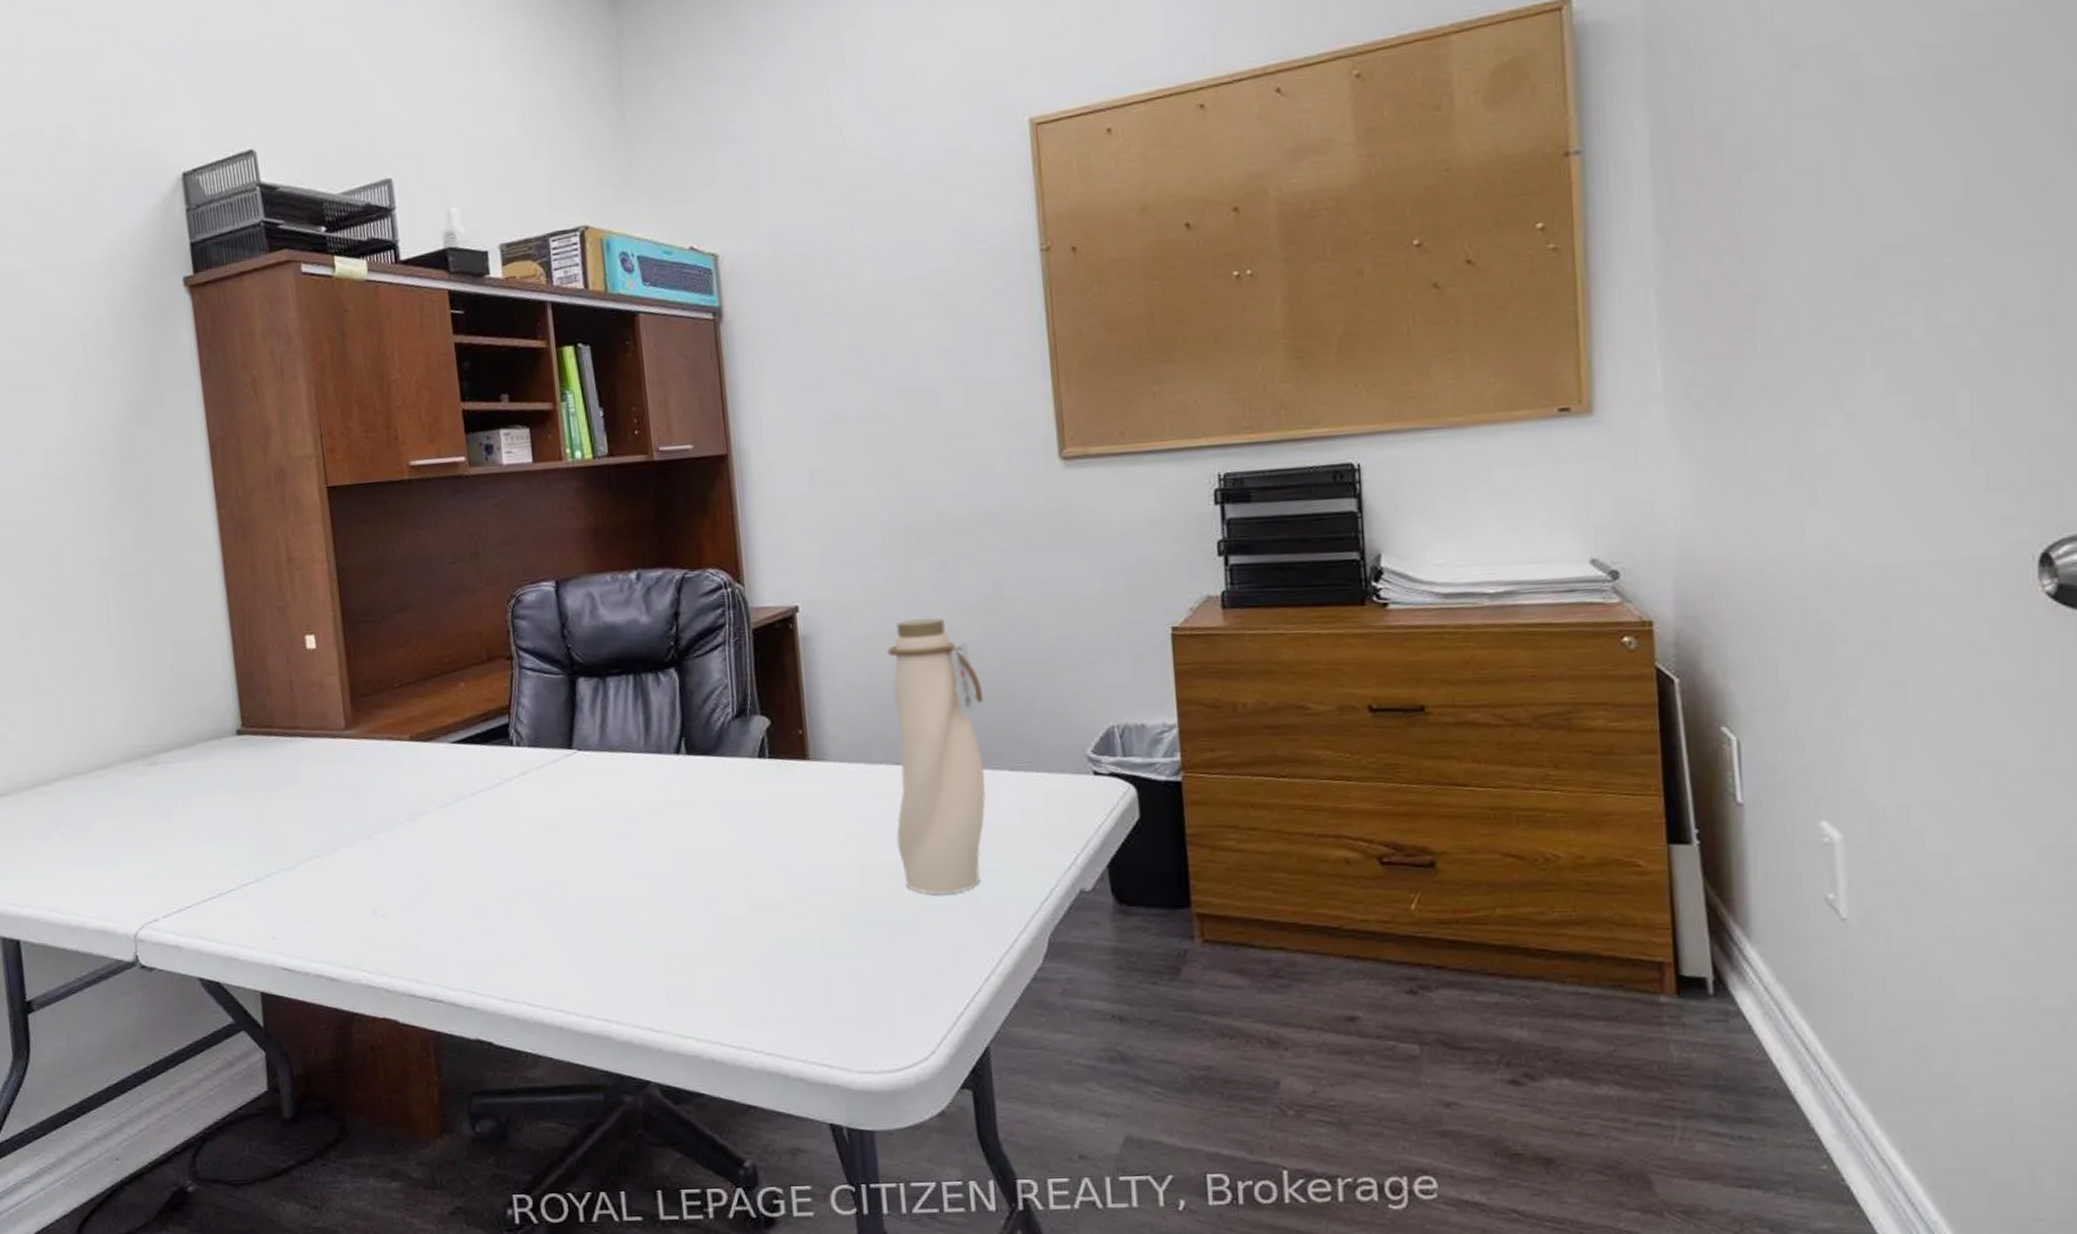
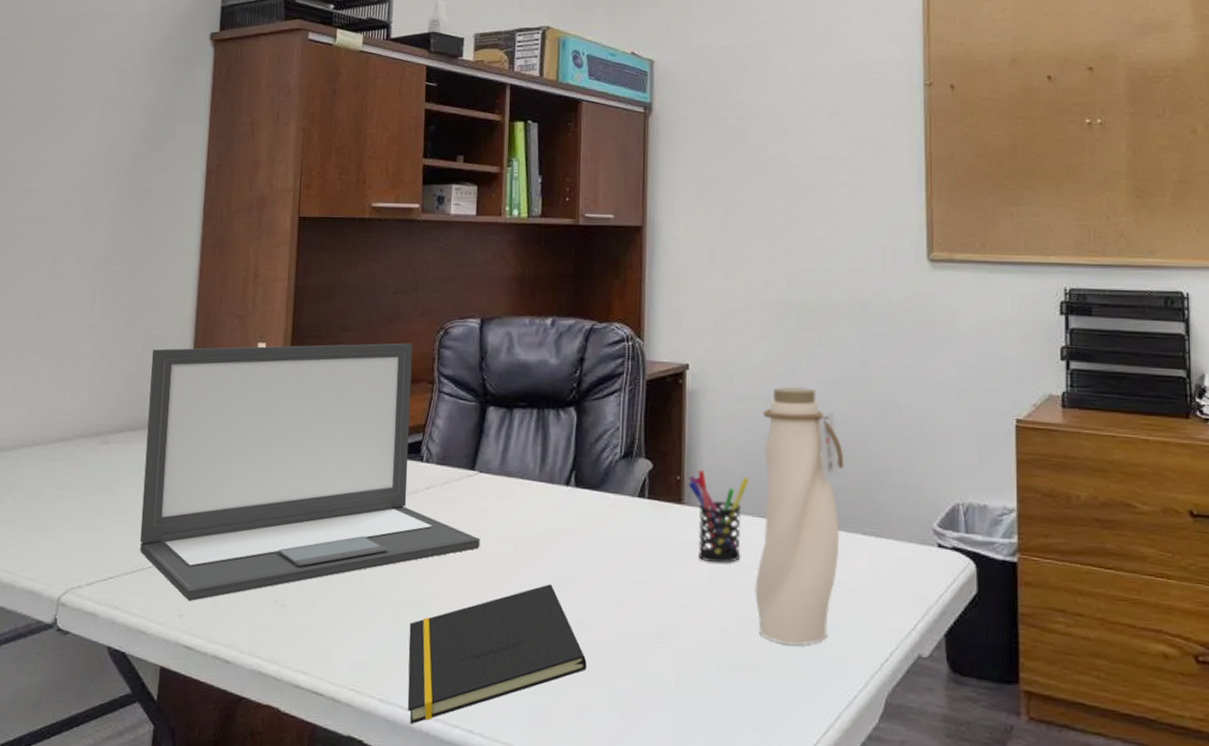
laptop: none [186,617,590,922] -> present [140,343,480,601]
notepad: none [524,860,723,1020] -> present [407,584,587,724]
pen holder: none [811,720,879,819] -> present [688,469,749,563]

